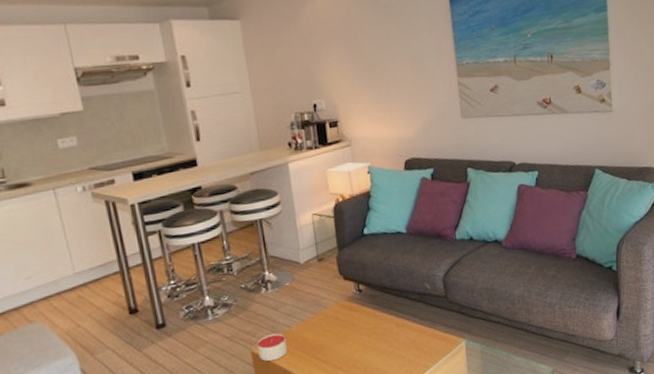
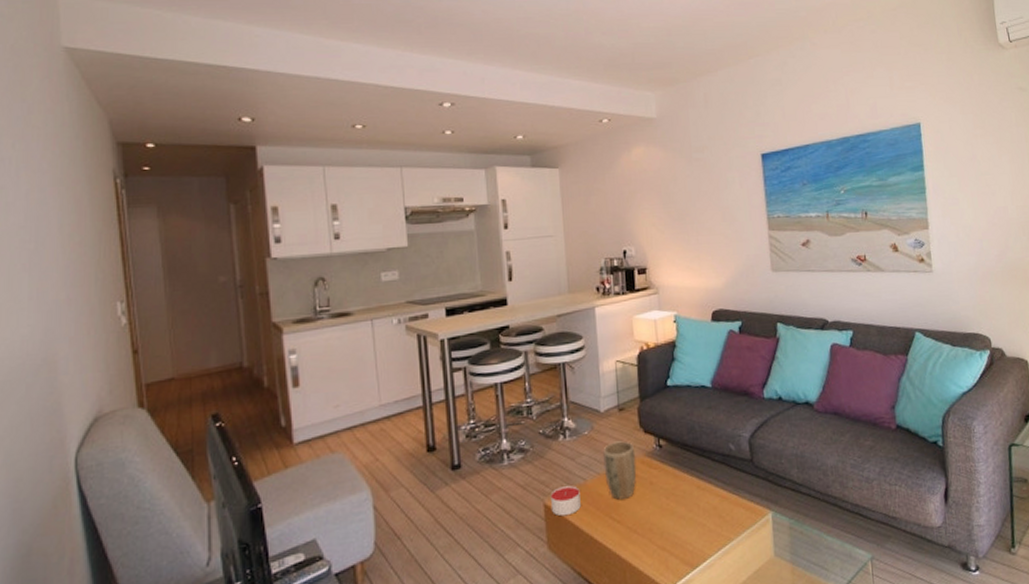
plant pot: none [305,288,339,342] -> present [603,441,637,500]

